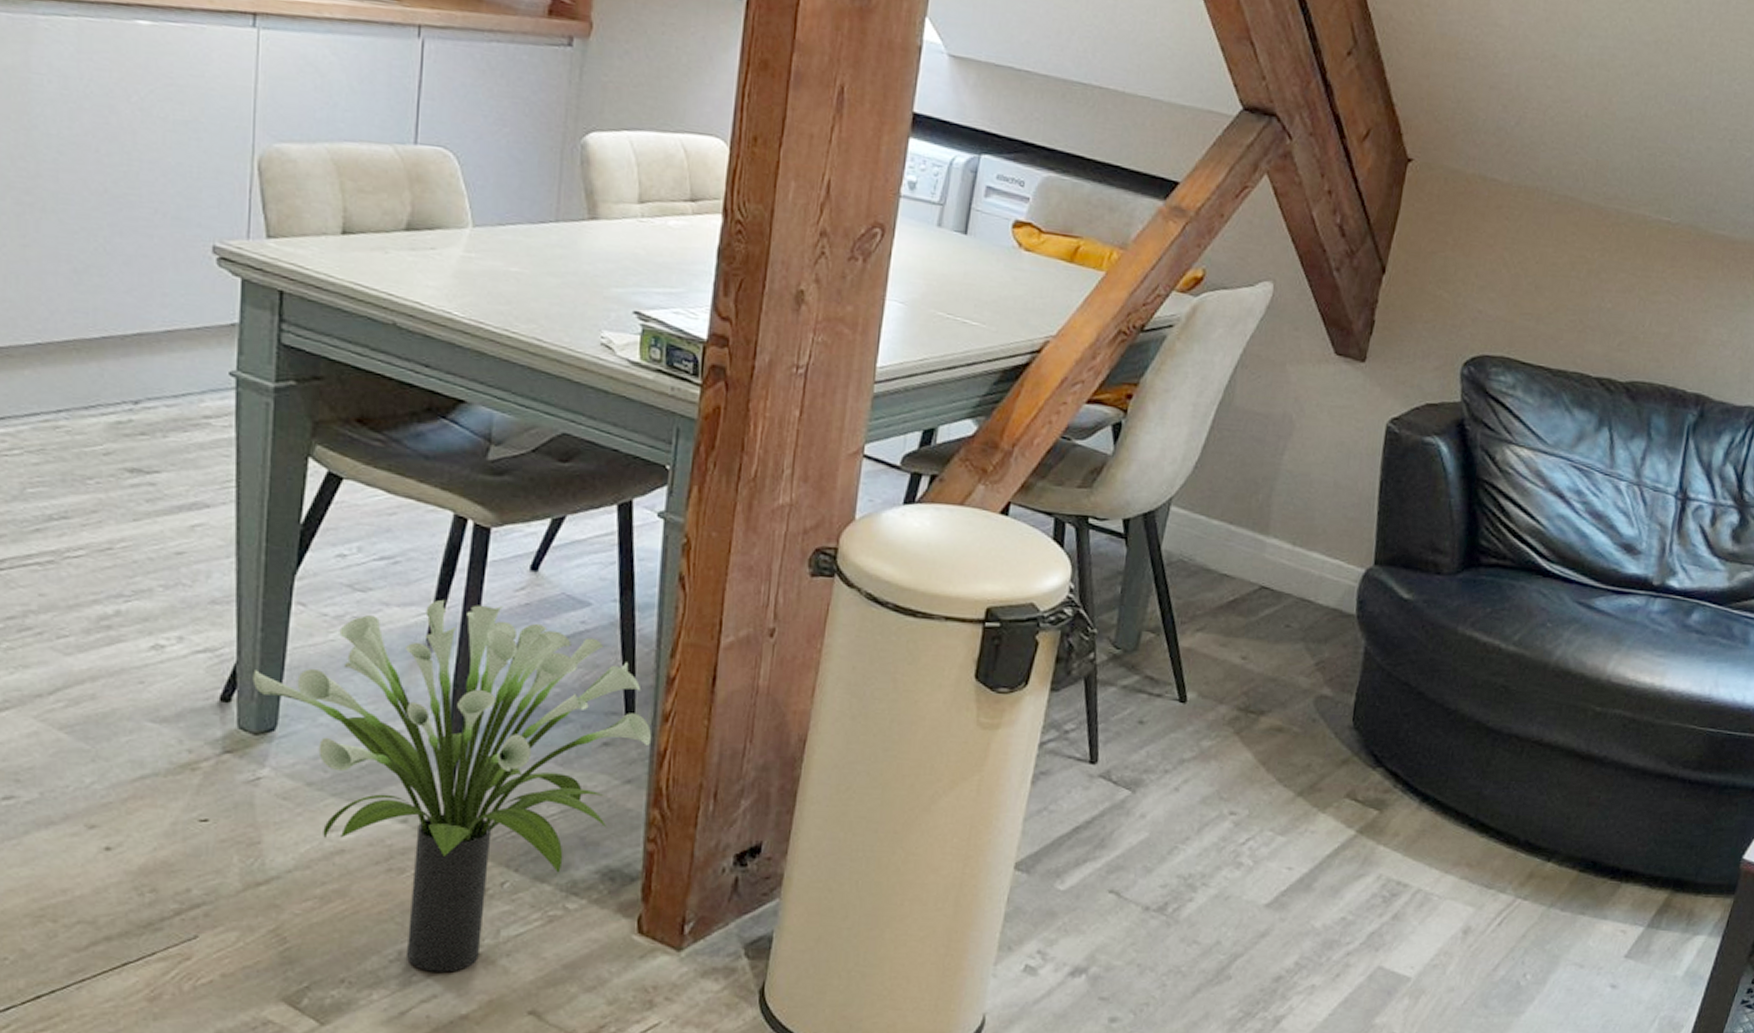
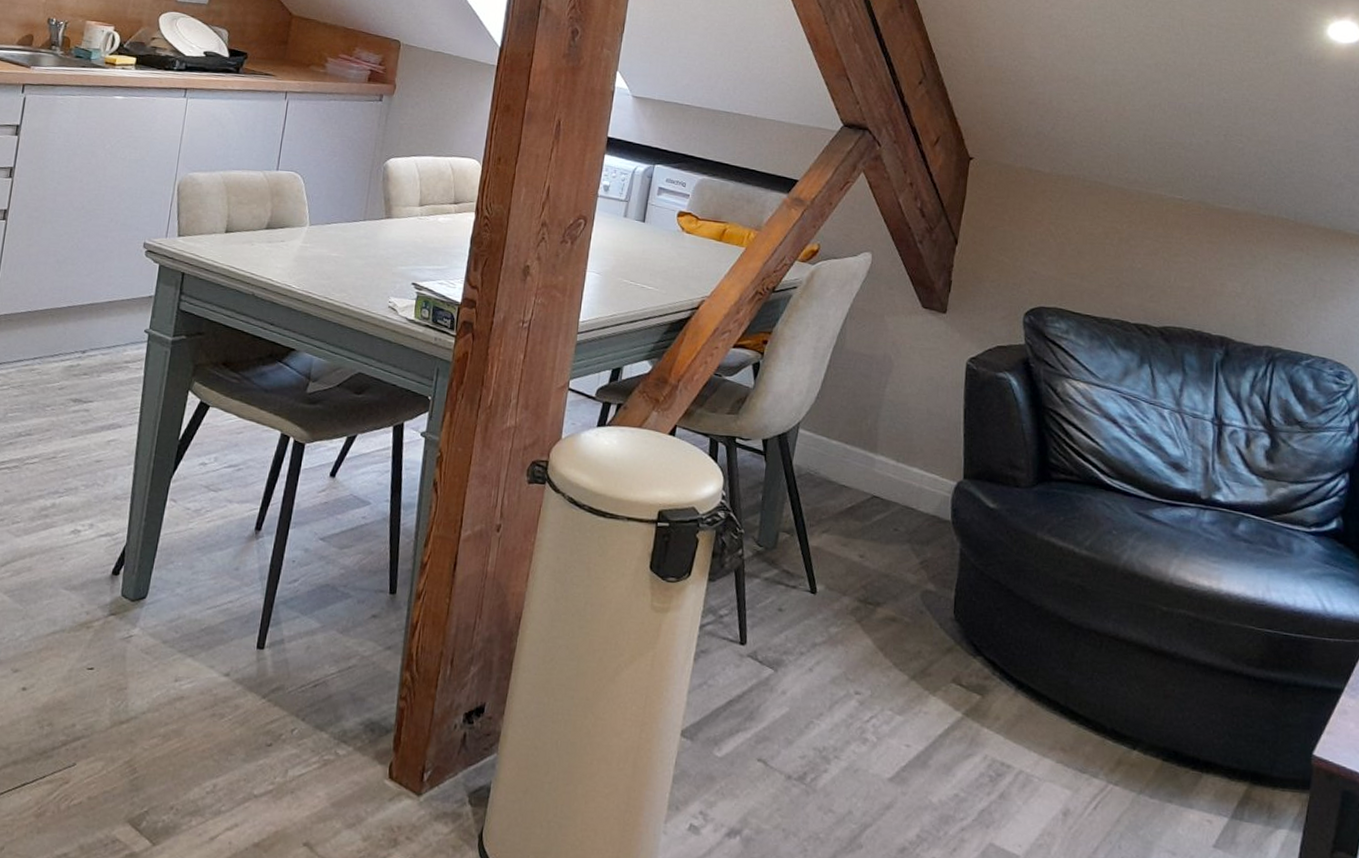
potted plant: present [252,599,651,972] -> none [135,498,407,805]

